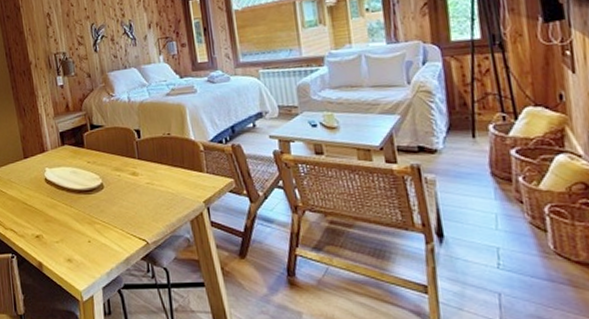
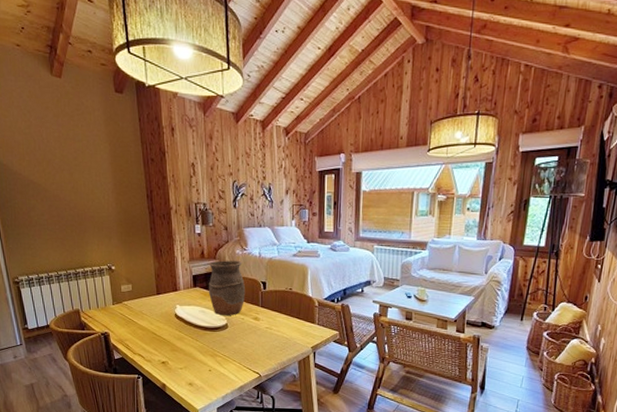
vase: none [76,109,119,174] -> present [208,260,246,315]

